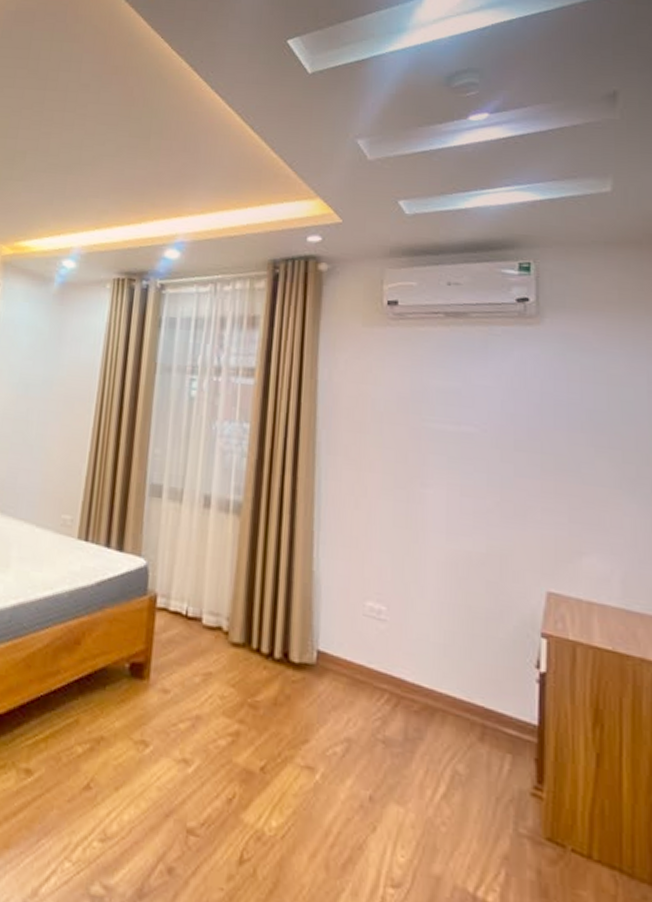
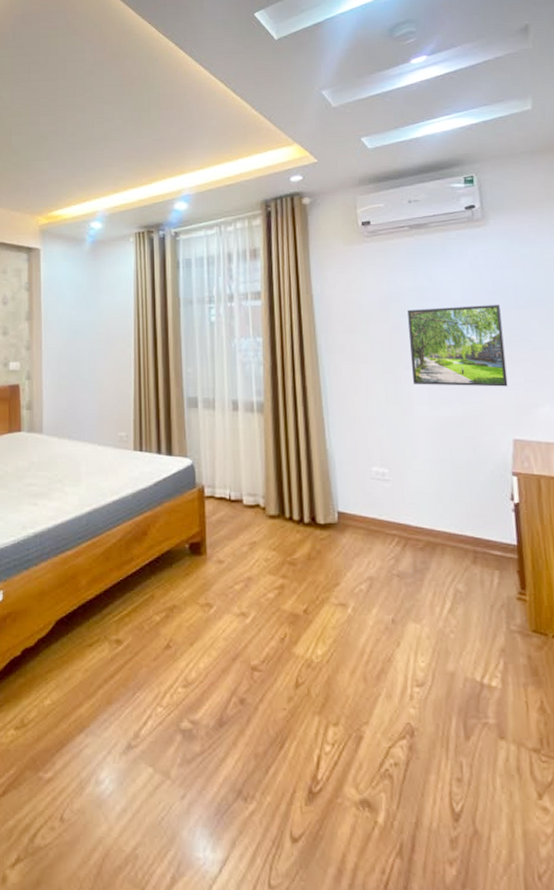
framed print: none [428,414,547,525] -> present [407,305,508,387]

